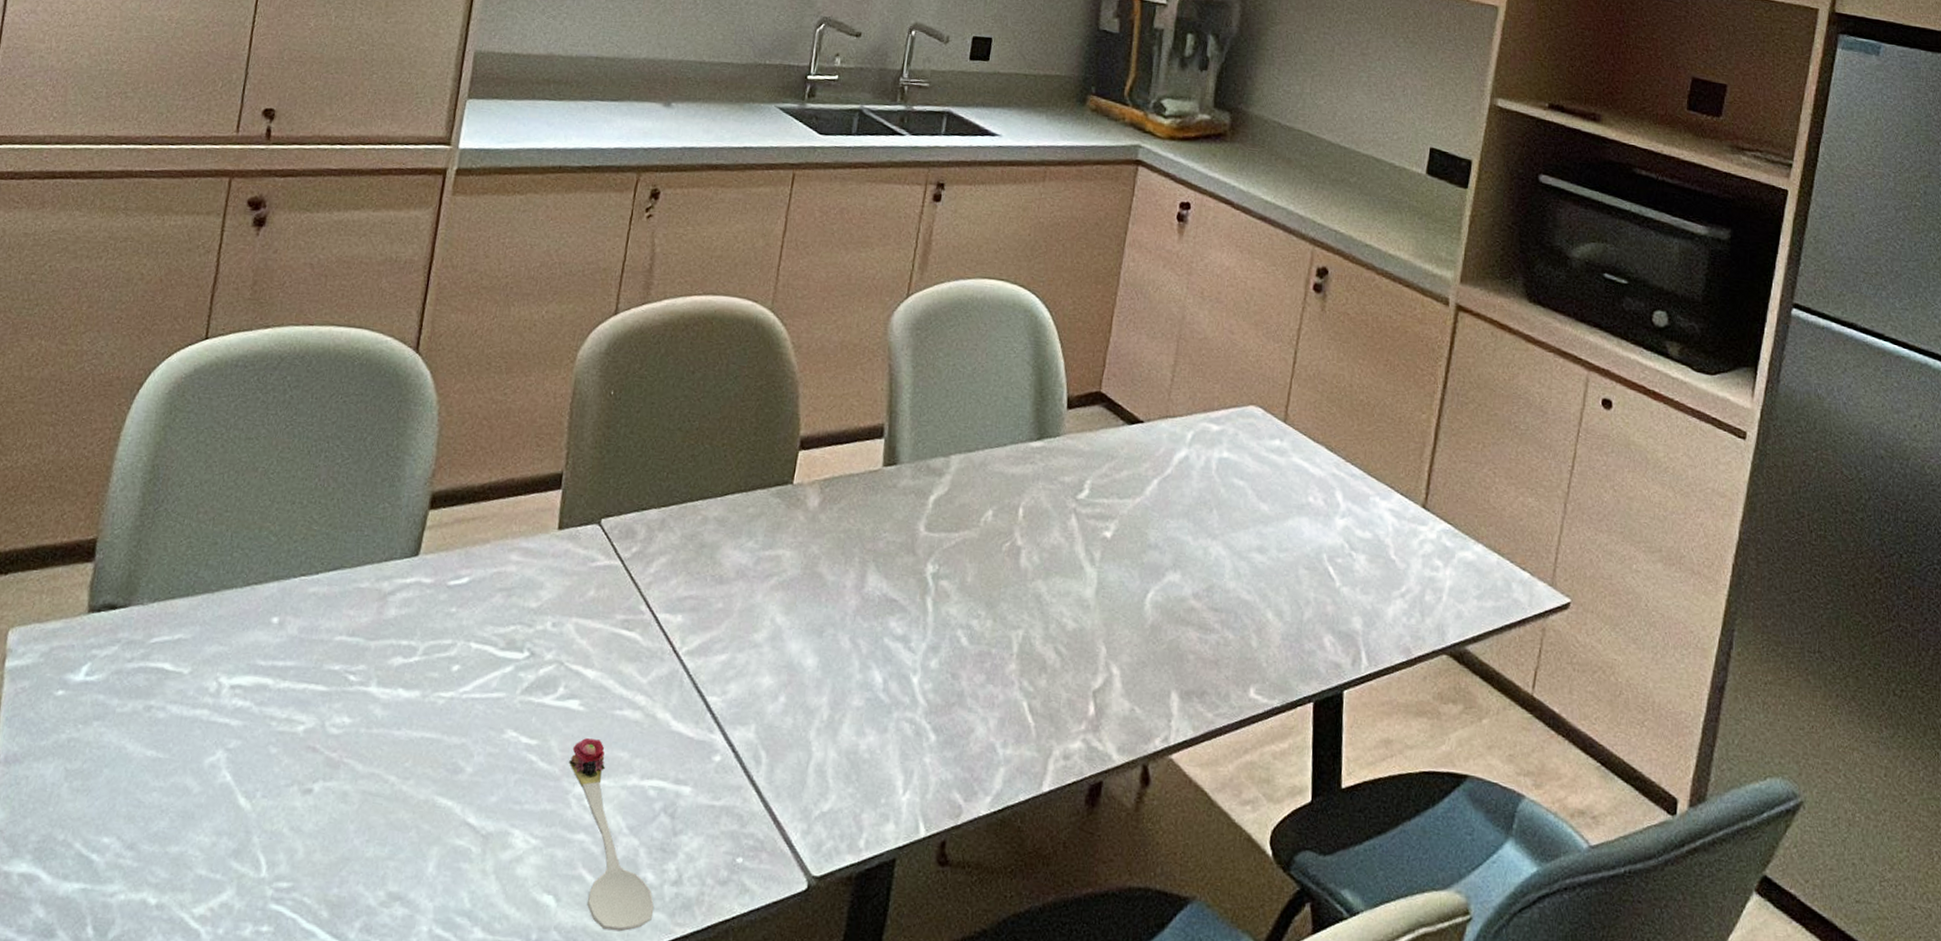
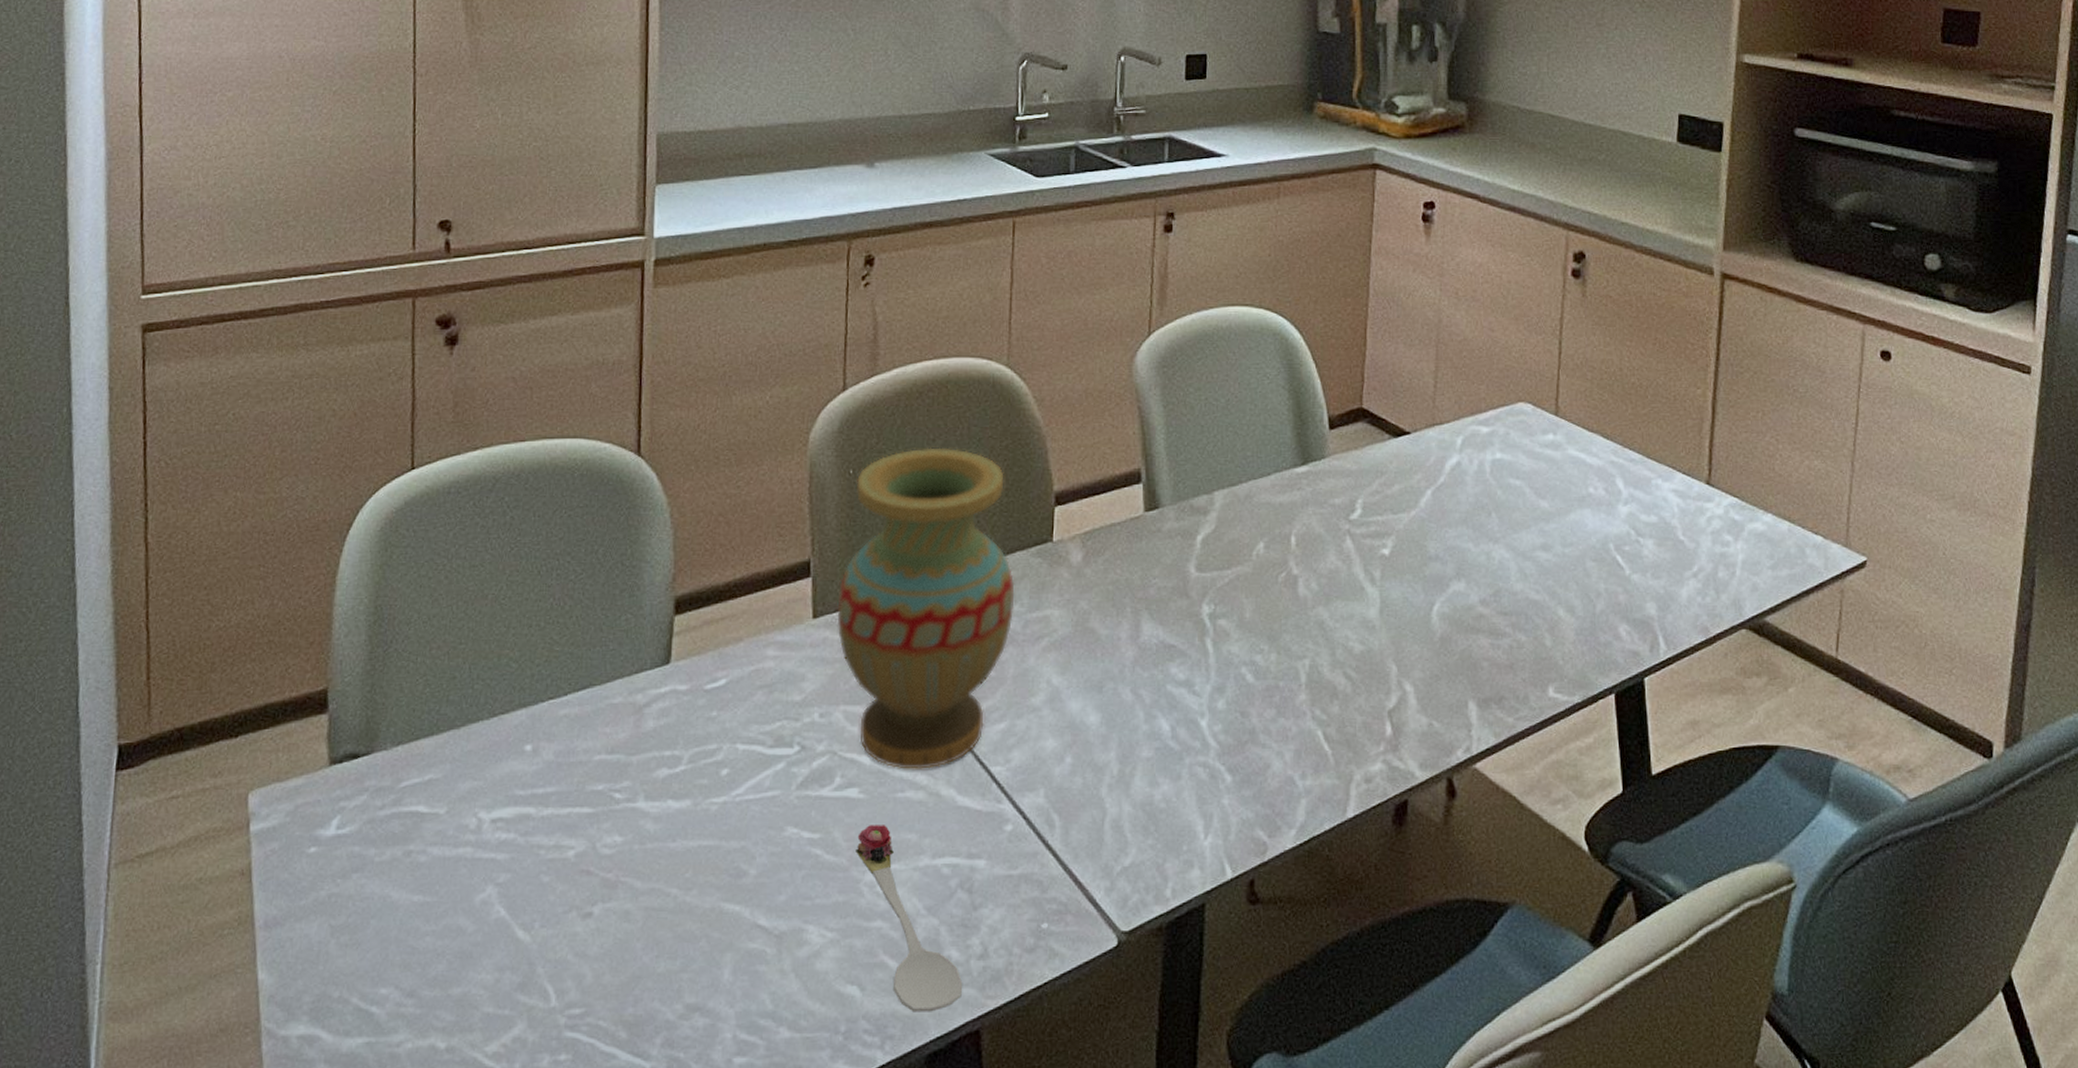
vase: none [579,378,756,691] -> present [837,447,1015,770]

